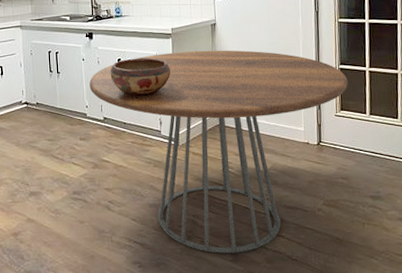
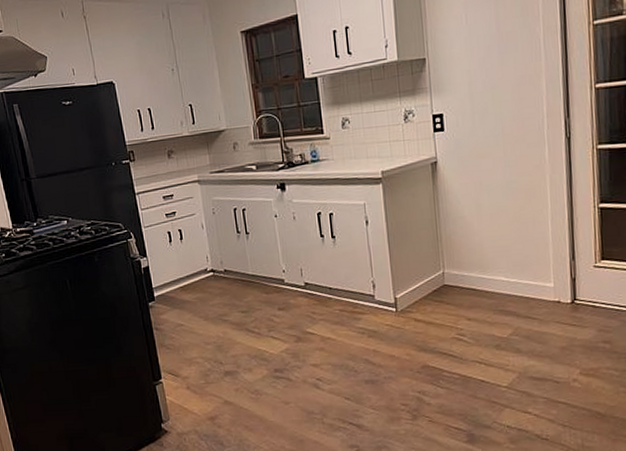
dining table: present [89,50,348,254] -> none [285,192,611,434]
decorative bowl: present [110,57,171,96] -> none [309,209,384,256]

